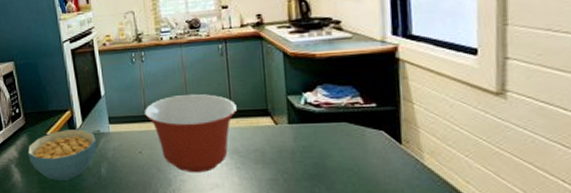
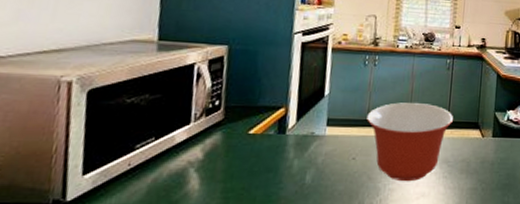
cereal bowl: present [27,129,97,180] -> none [216,129,308,189]

